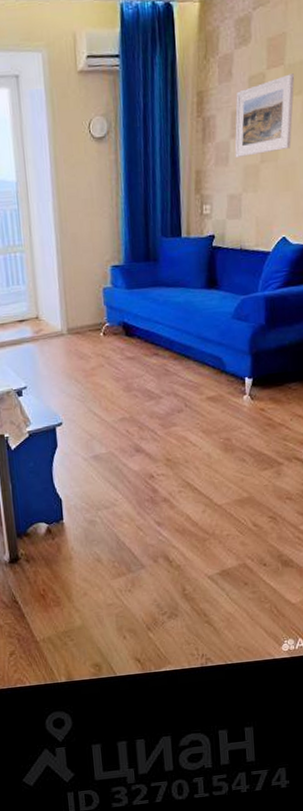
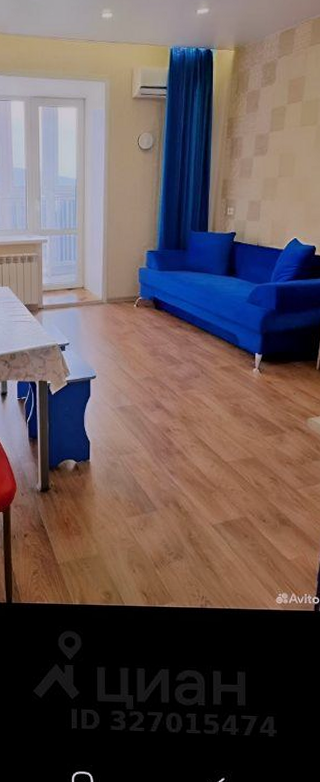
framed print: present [234,73,295,157] -> none [257,108,311,171]

